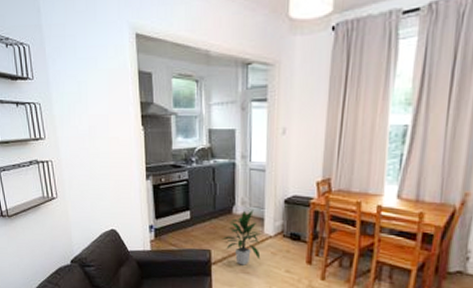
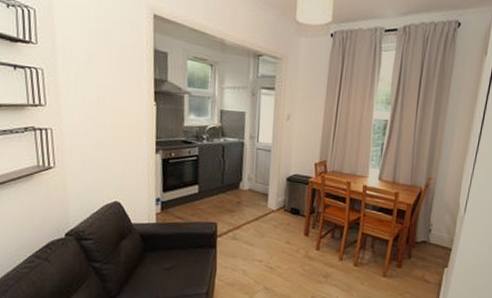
indoor plant: present [222,209,262,265] -> none [228,185,265,238]

